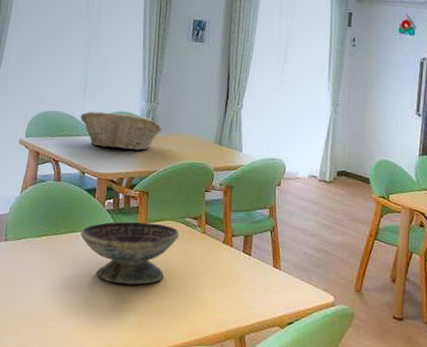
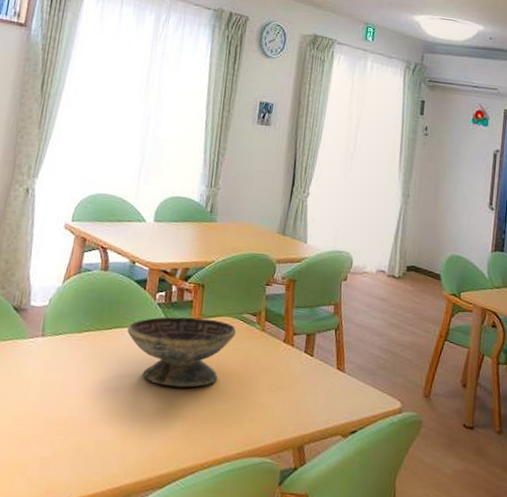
fruit basket: present [80,111,162,151] -> none [133,195,222,239]

